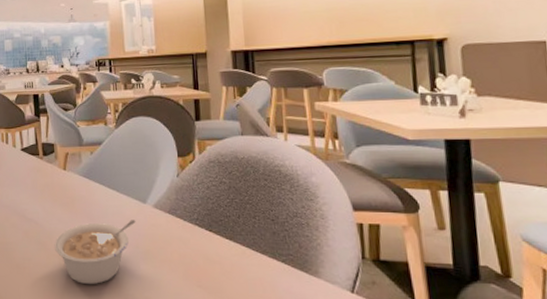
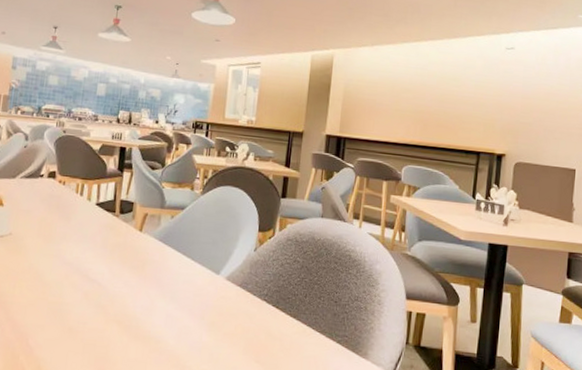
legume: present [54,220,136,284] -> none [115,290,206,354]

